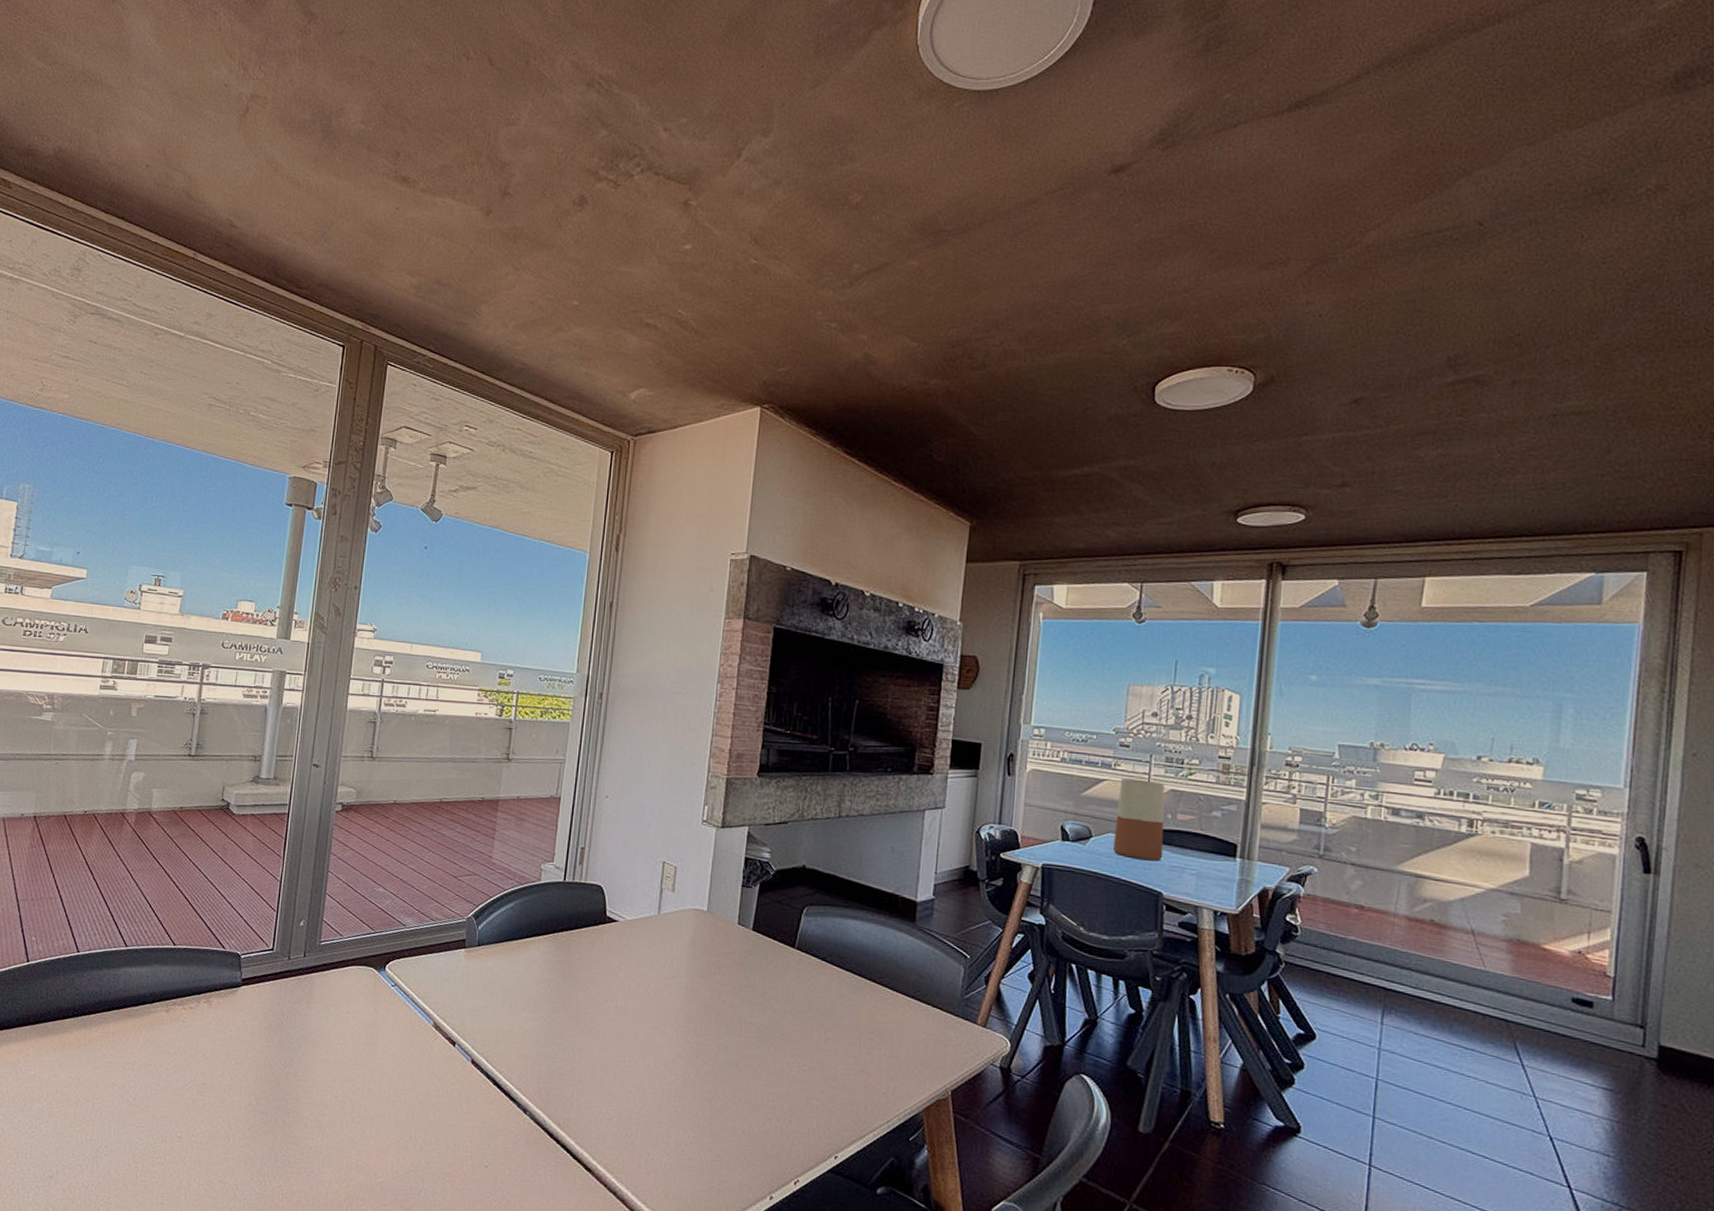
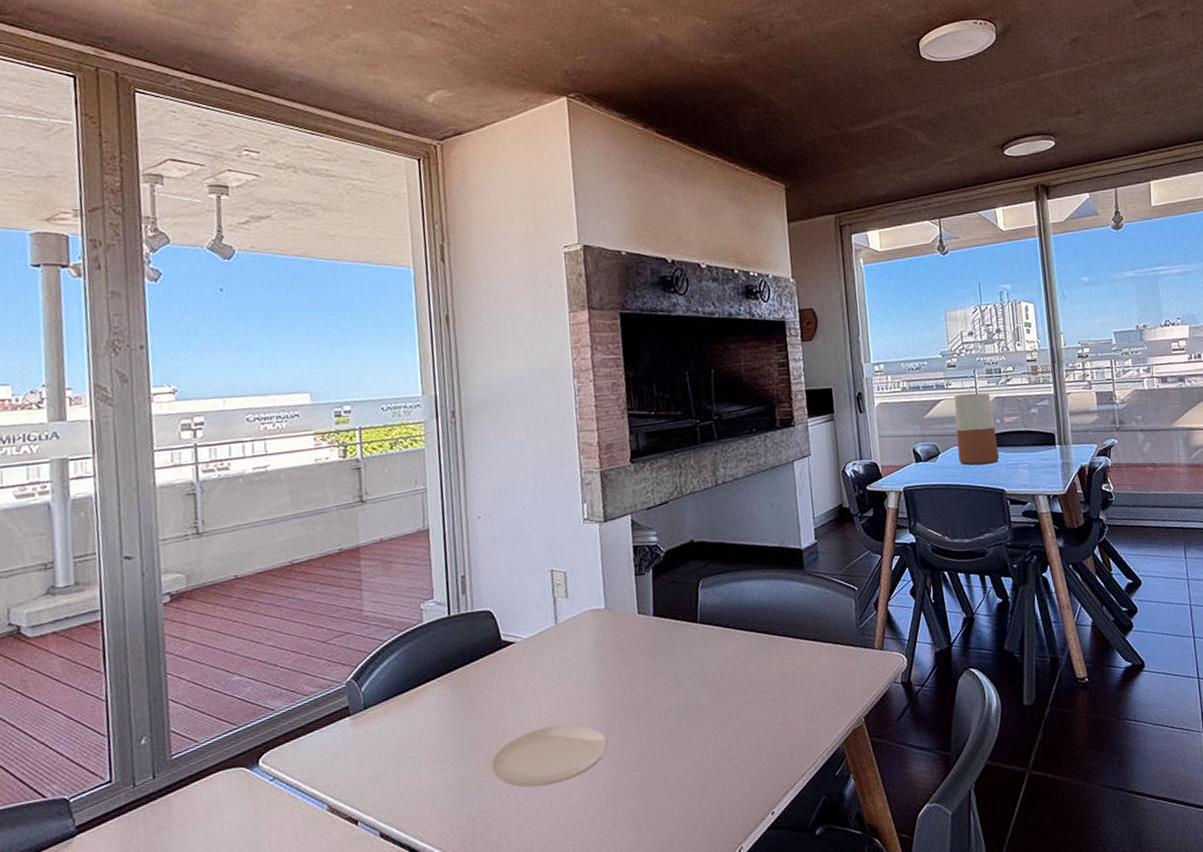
plate: none [576,1007,686,1063] -> present [491,724,608,787]

